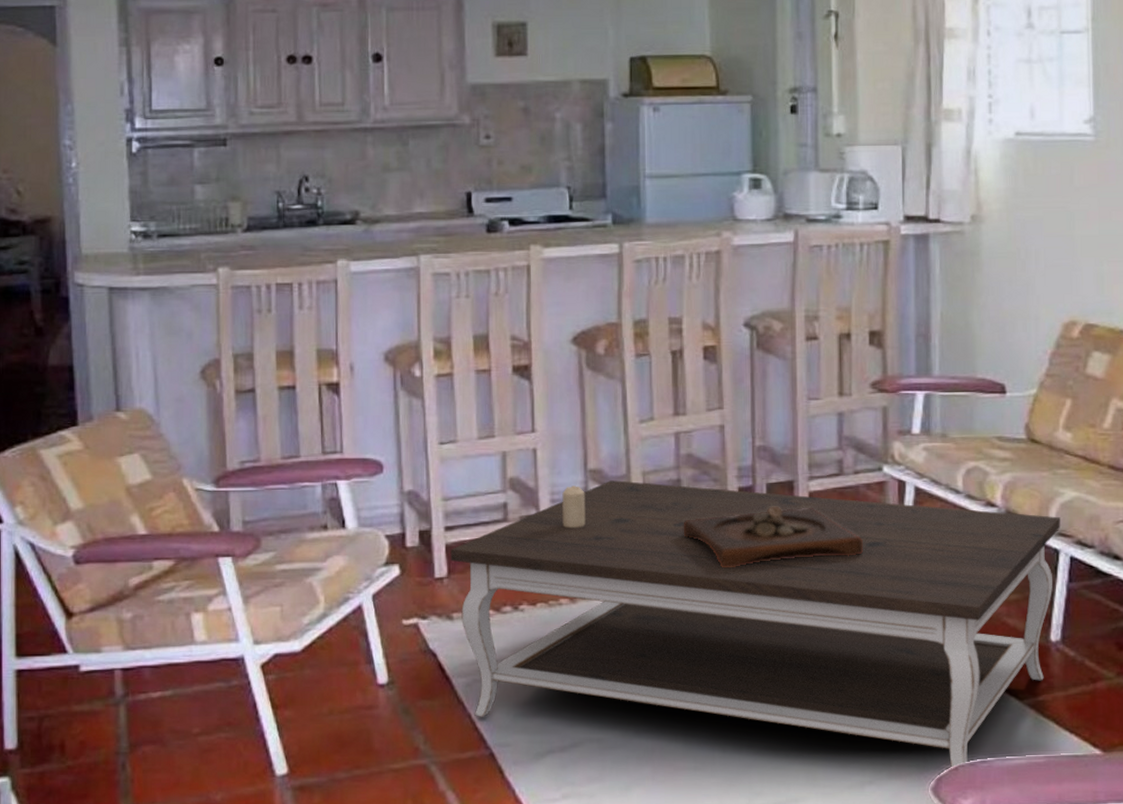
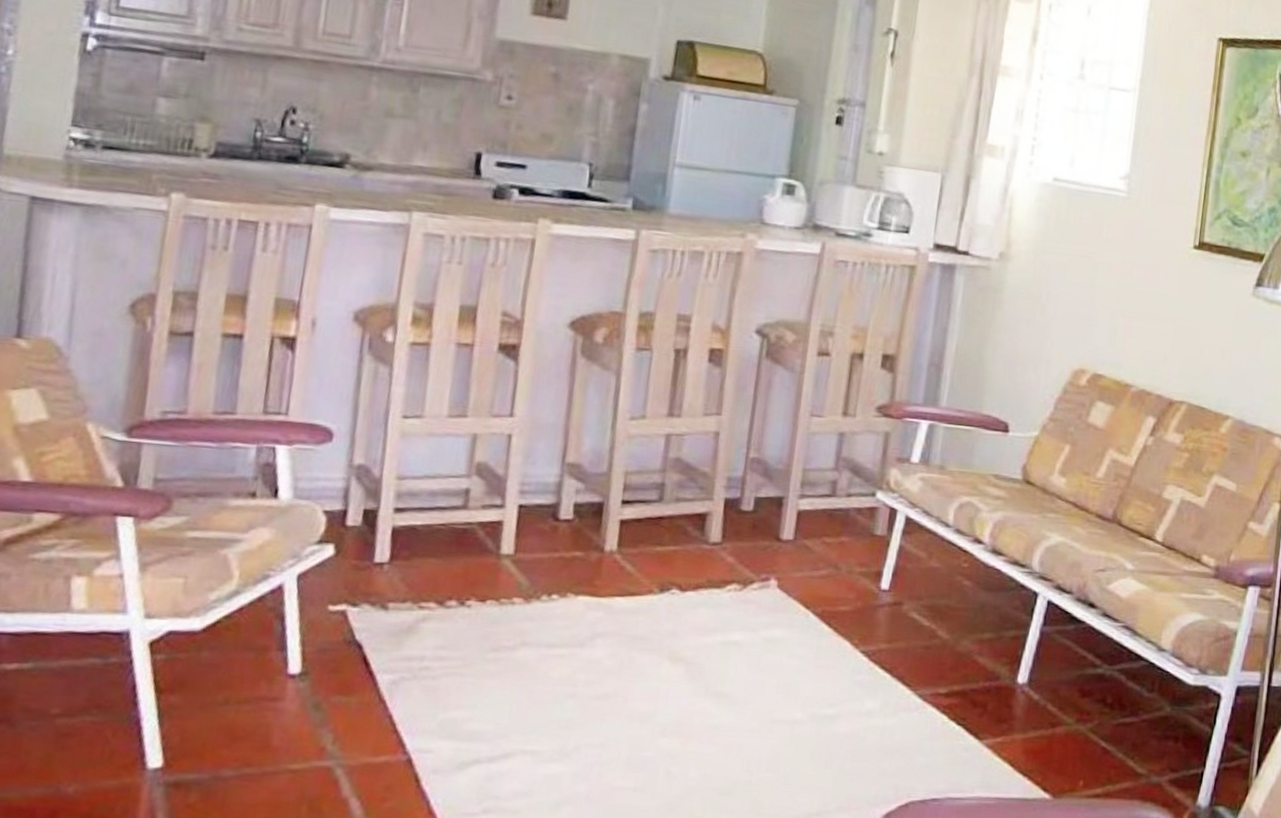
coffee table: present [450,480,1060,769] -> none [395,477,1044,806]
candle: present [562,486,586,529] -> none [528,478,558,524]
wooden tray: present [683,506,863,569] -> none [659,521,846,582]

